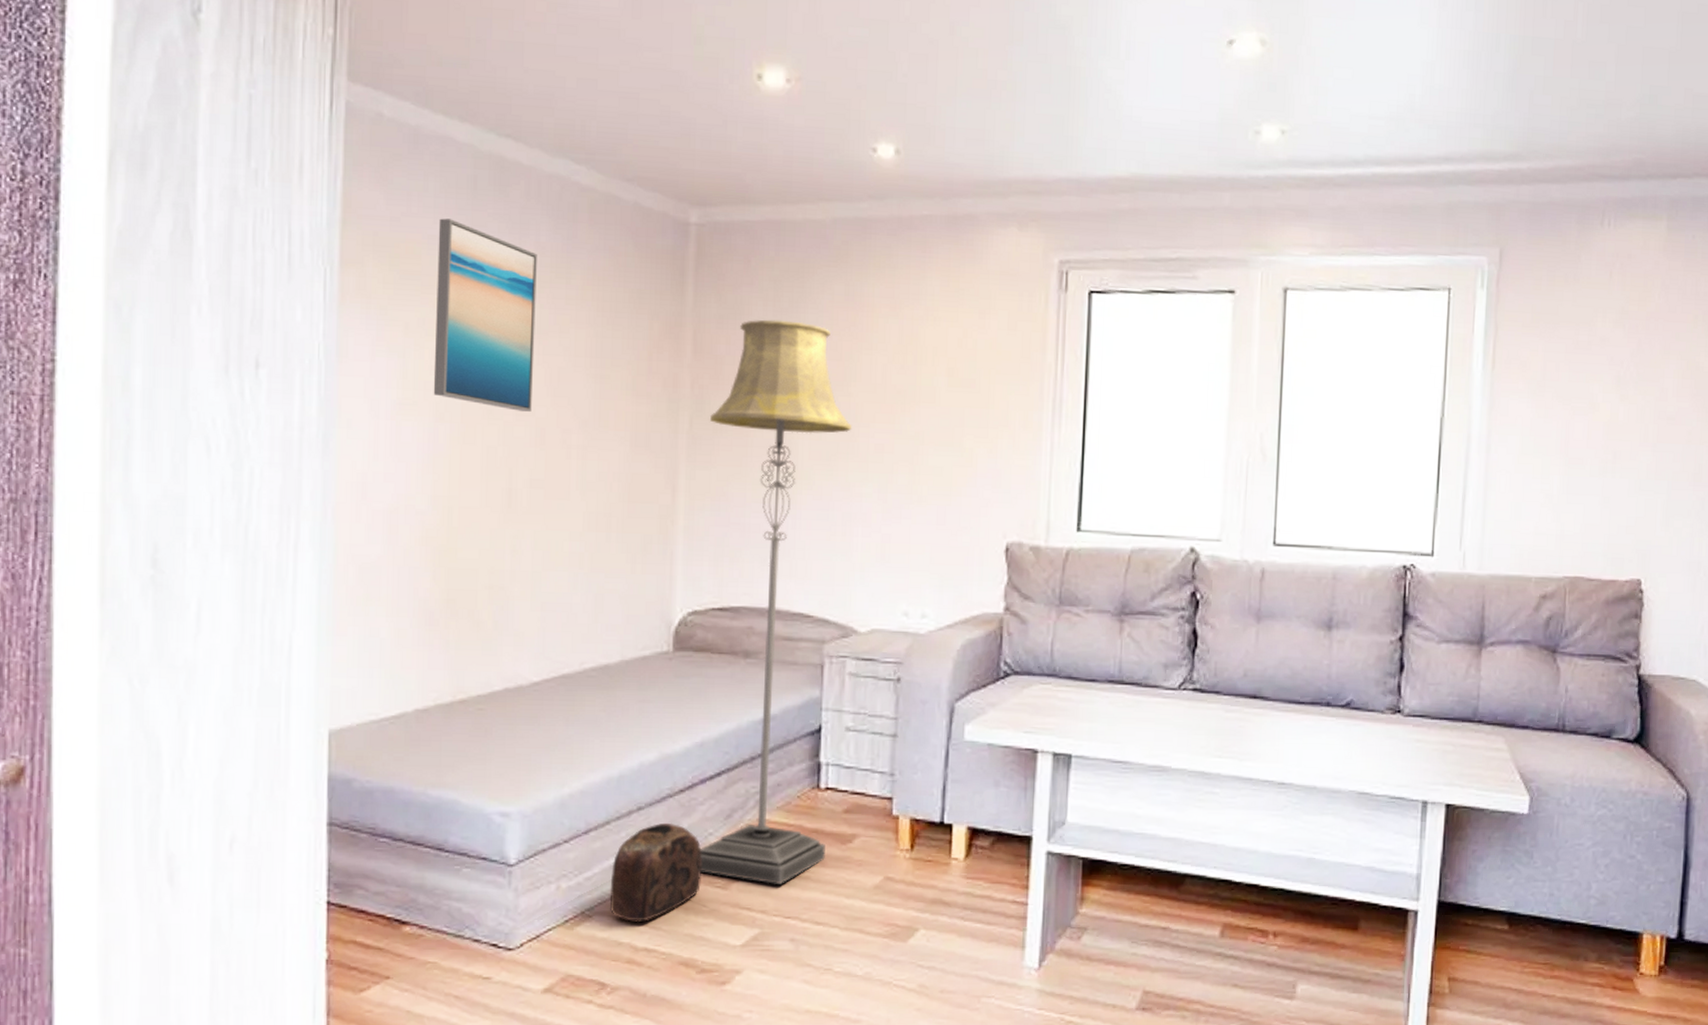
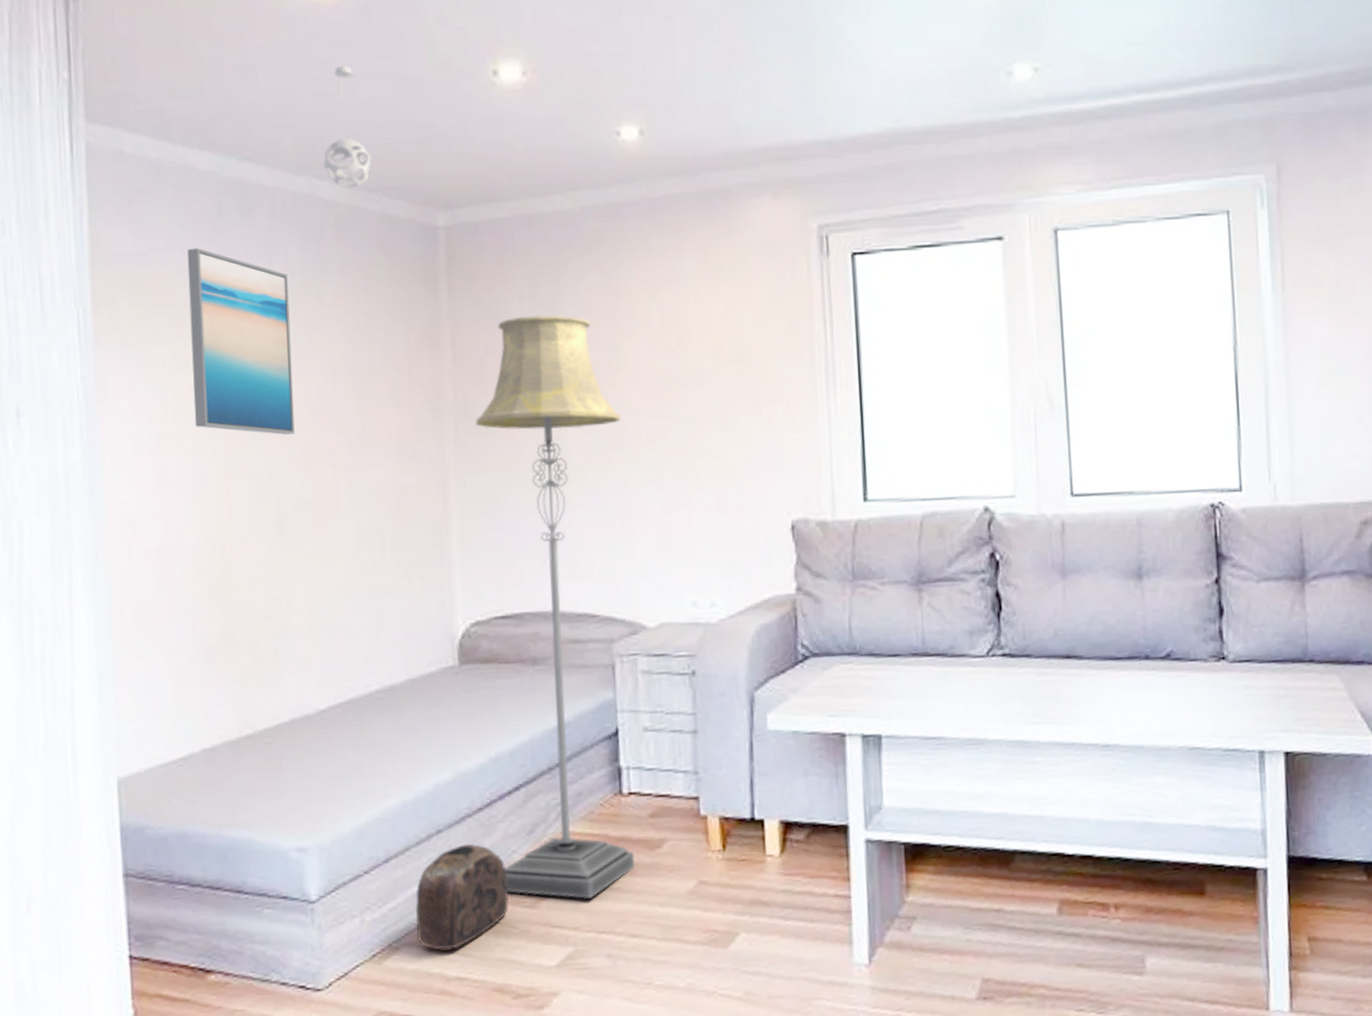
pendant light: none [582,53,630,175] -> present [324,66,371,187]

